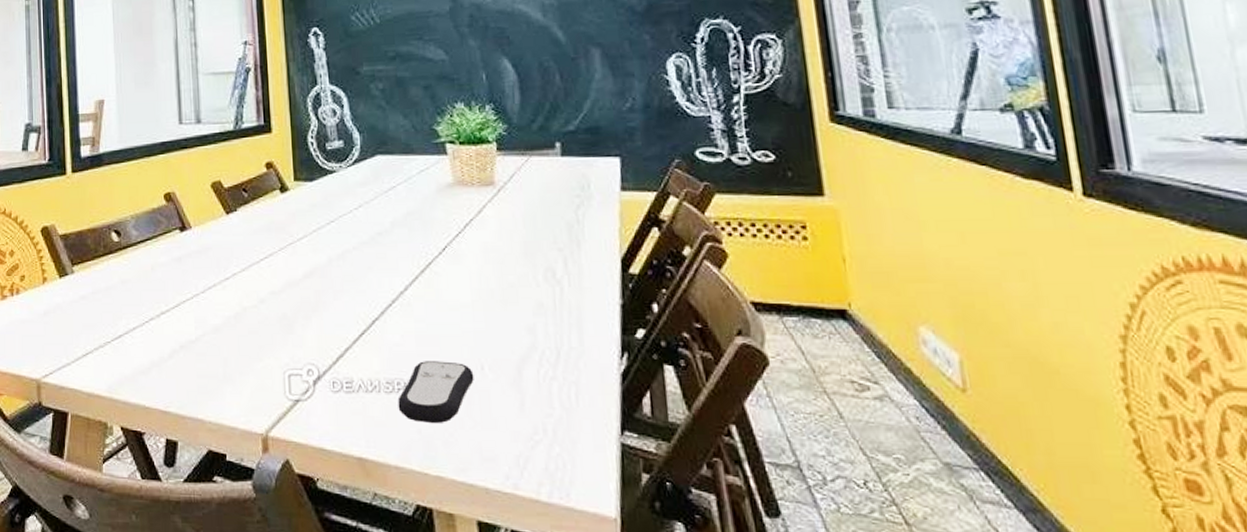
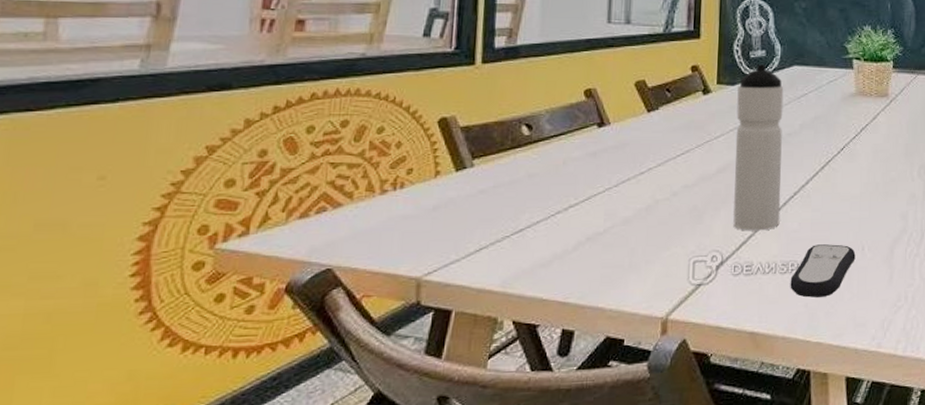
water bottle: none [317,156,379,343] -> present [733,64,784,231]

